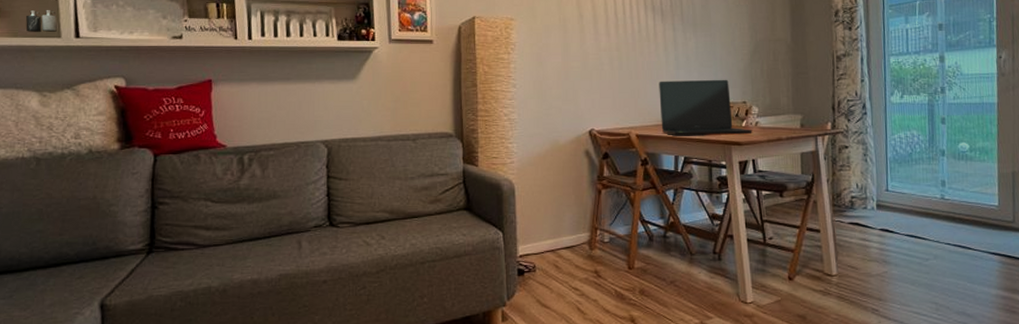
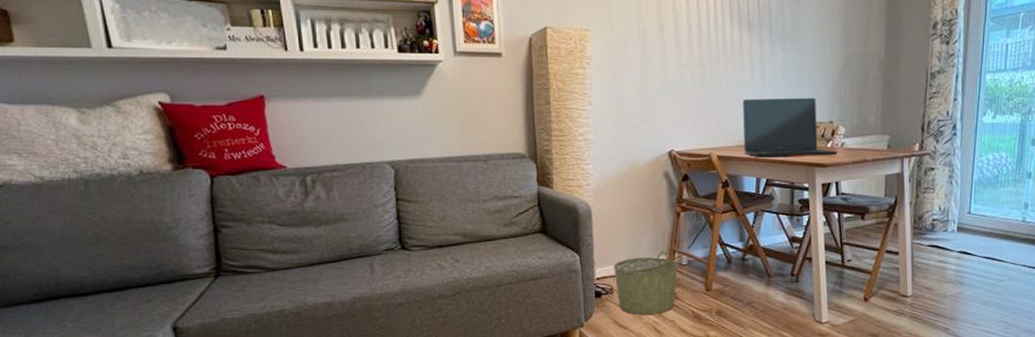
candle: present [25,10,58,33] -> none [48,16,86,42]
basket: none [536,228,600,293] -> present [614,251,678,315]

